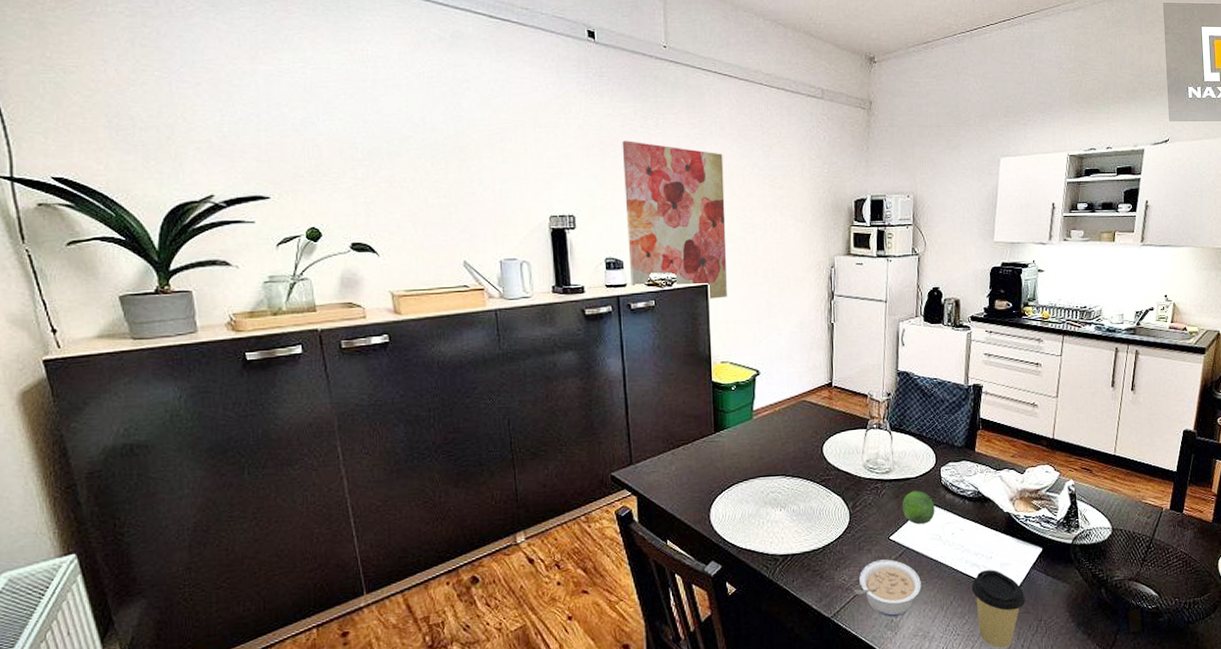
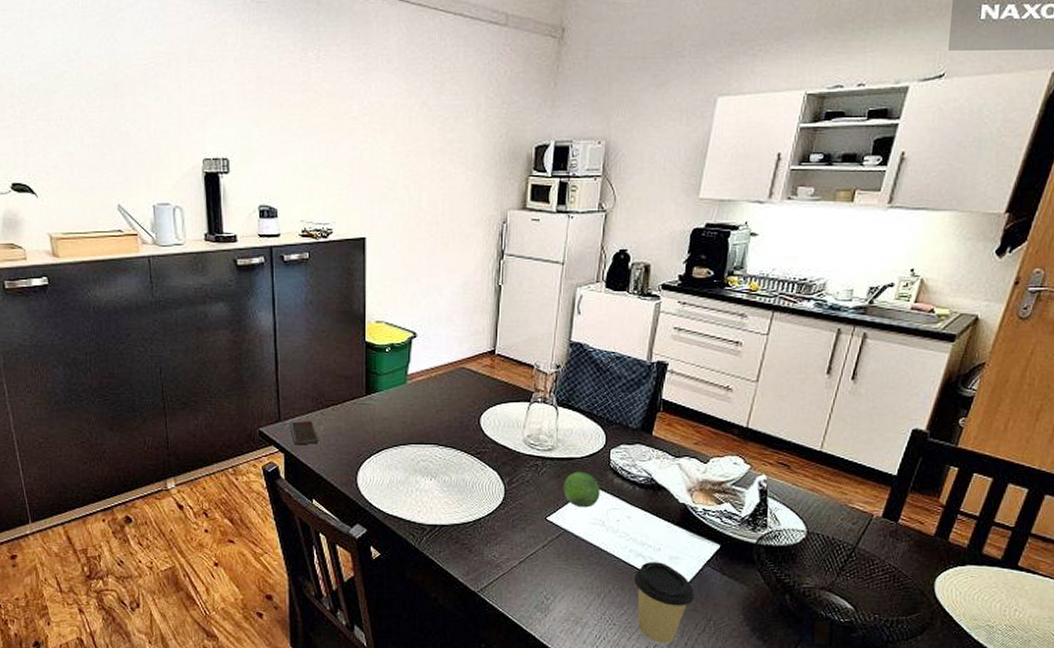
wall art: present [622,140,727,299] -> none [279,76,389,253]
smartphone: none [641,461,672,487] -> present [290,420,320,445]
legume: present [854,559,921,617] -> none [503,540,578,599]

